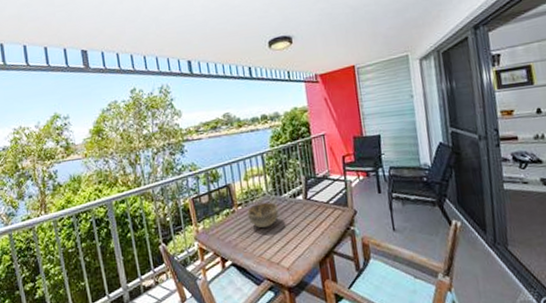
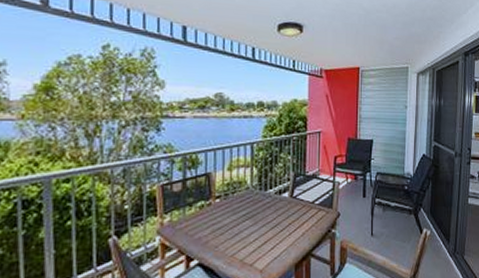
decorative bowl: present [247,202,279,229] -> none [226,196,261,226]

